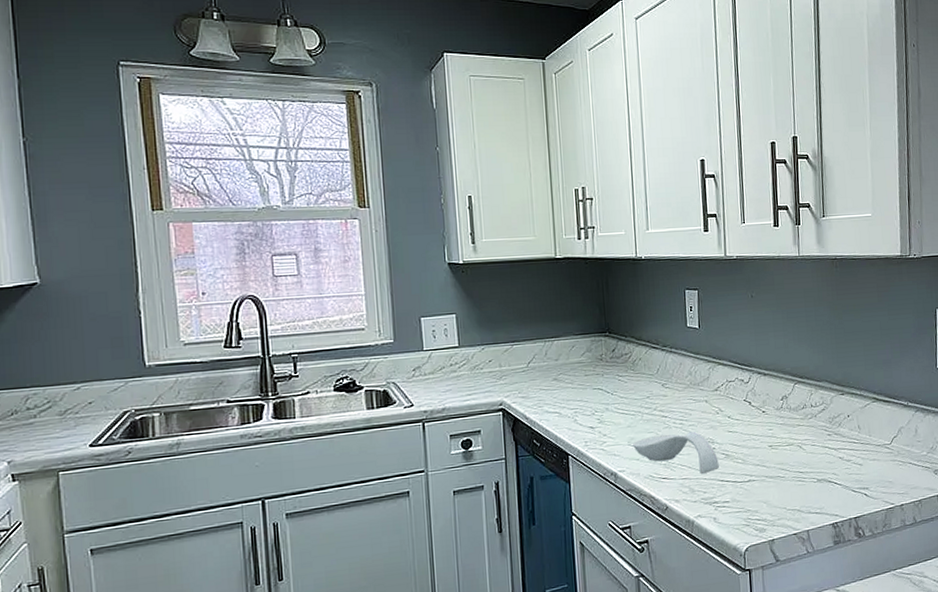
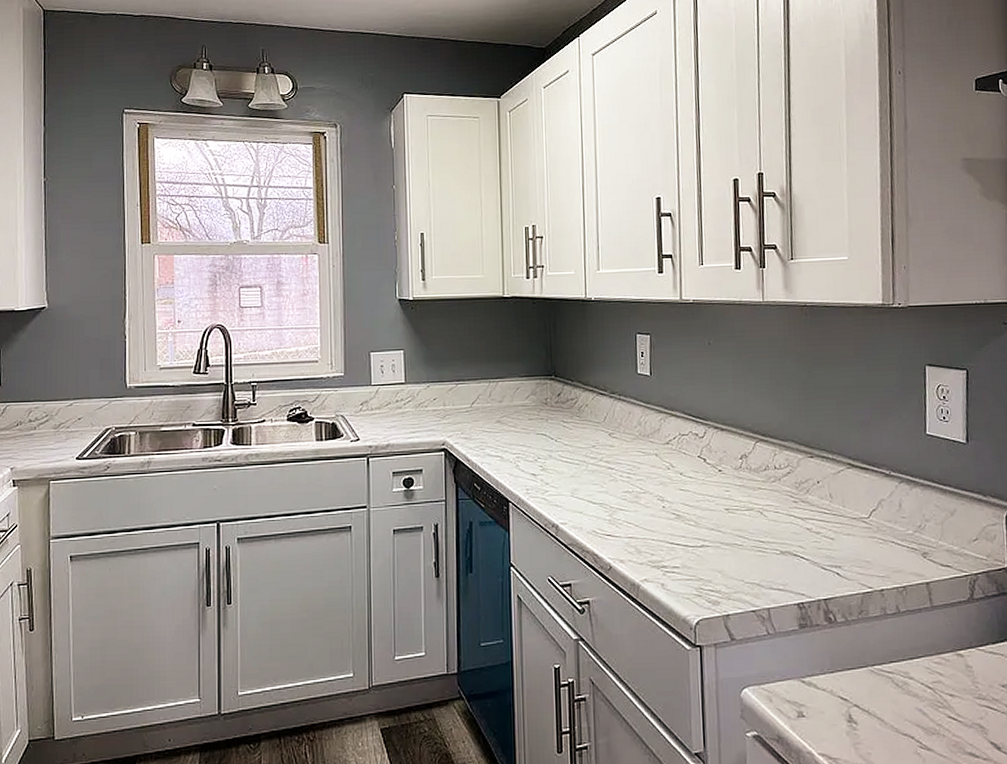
spoon rest: present [633,431,719,474] -> none [576,486,669,533]

